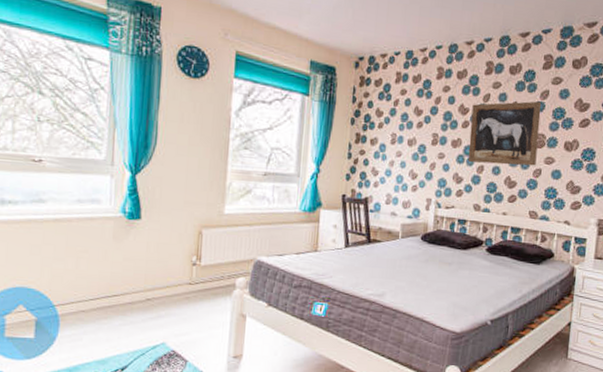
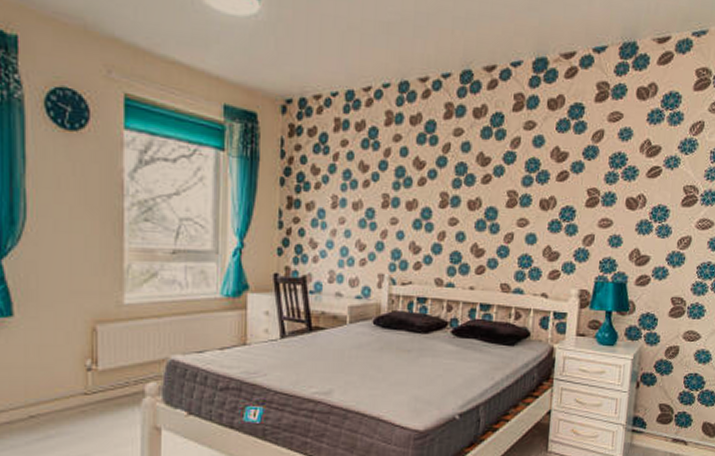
wall art: present [467,101,542,166] -> none [426,150,513,230]

